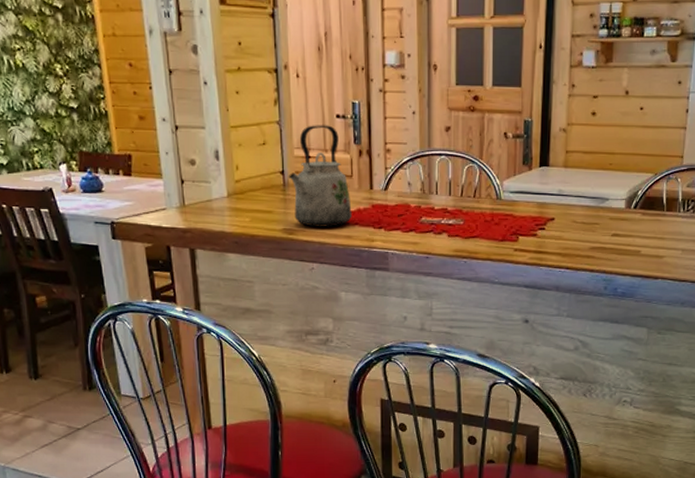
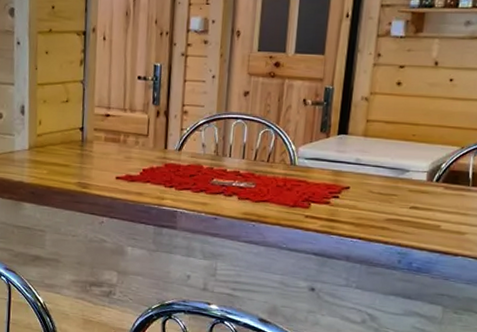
kettle: present [289,125,352,227] -> none [87,85,145,184]

